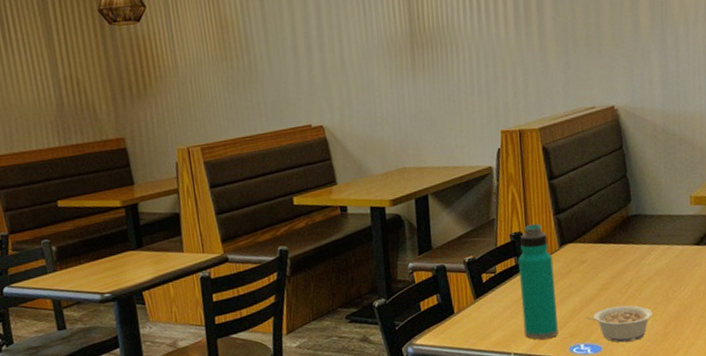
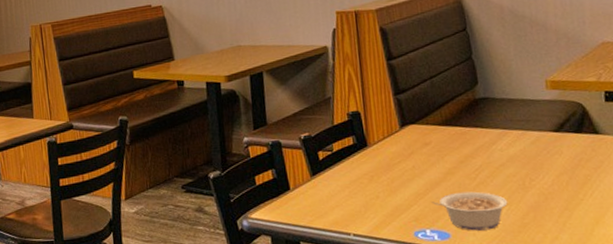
water bottle: present [518,223,558,340] -> none [356,103,401,222]

